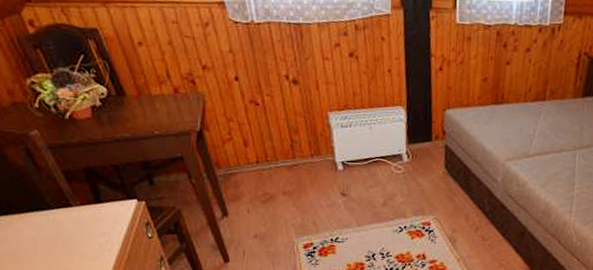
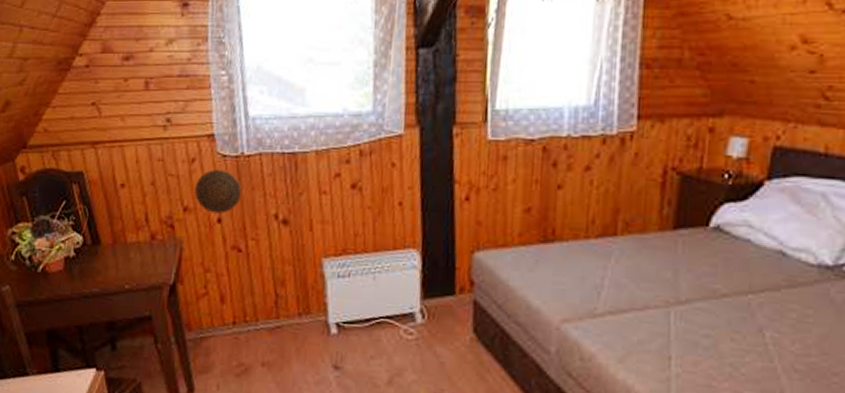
decorative plate: none [211,34,255,73] -> present [194,170,242,214]

